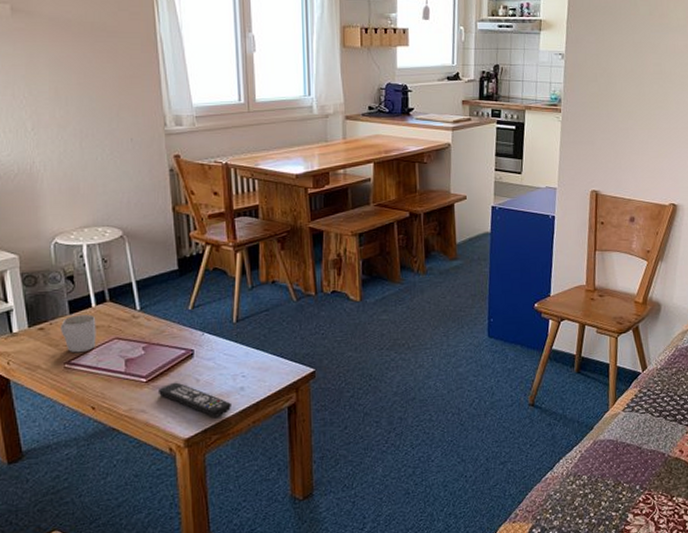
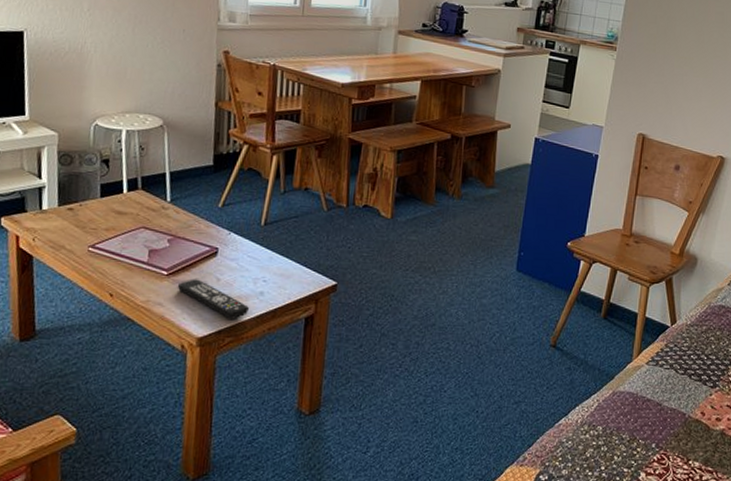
mug: present [60,314,96,353] -> none [89,199,126,238]

